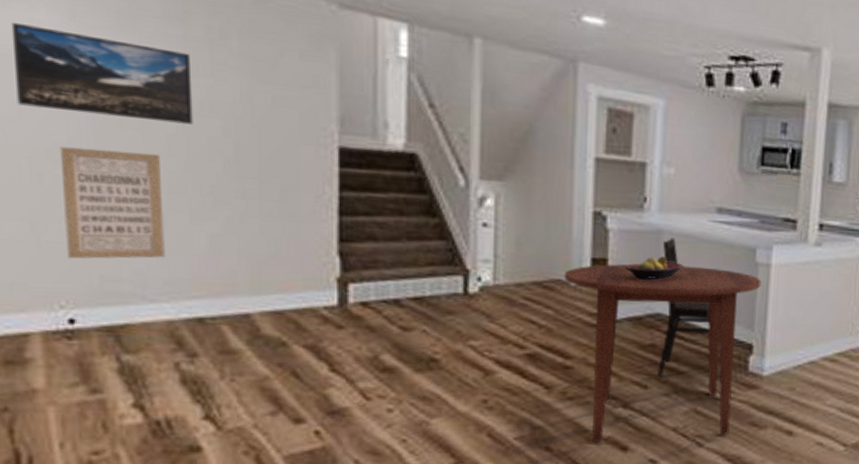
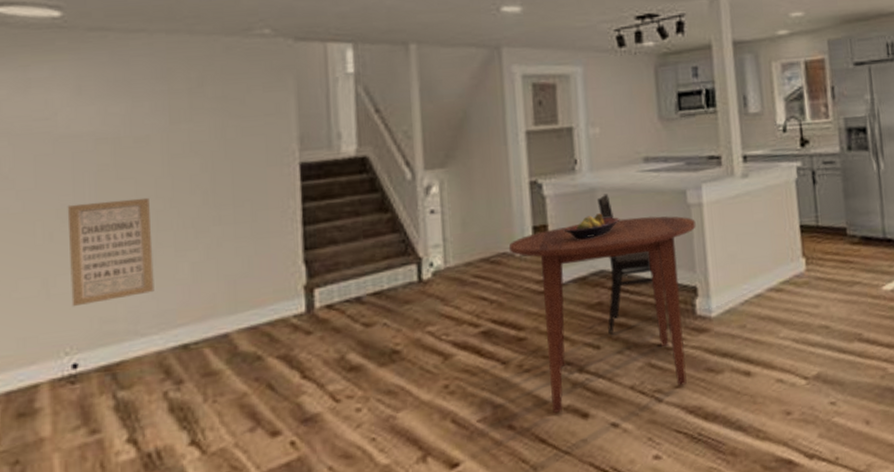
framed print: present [11,22,193,125] -> none [30,104,177,176]

